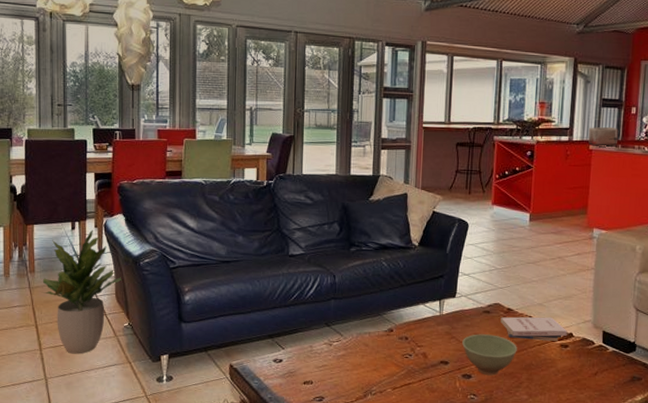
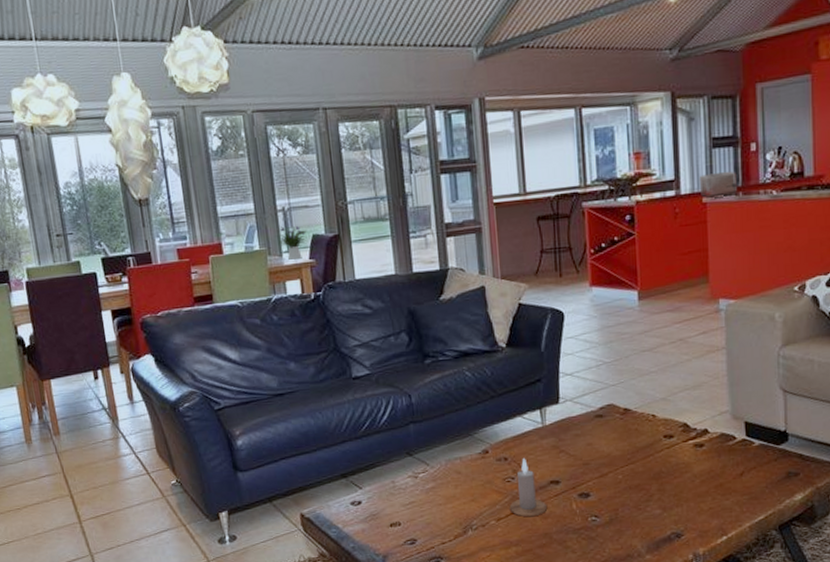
potted plant: present [42,230,122,354] -> none [70,377,161,523]
flower arrangement: none [243,123,268,151] -> present [278,225,307,260]
candle: none [404,339,436,390] -> present [509,457,548,517]
bowl: present [462,334,517,376] -> none [573,442,642,491]
books: present [500,316,567,342] -> none [617,413,701,443]

